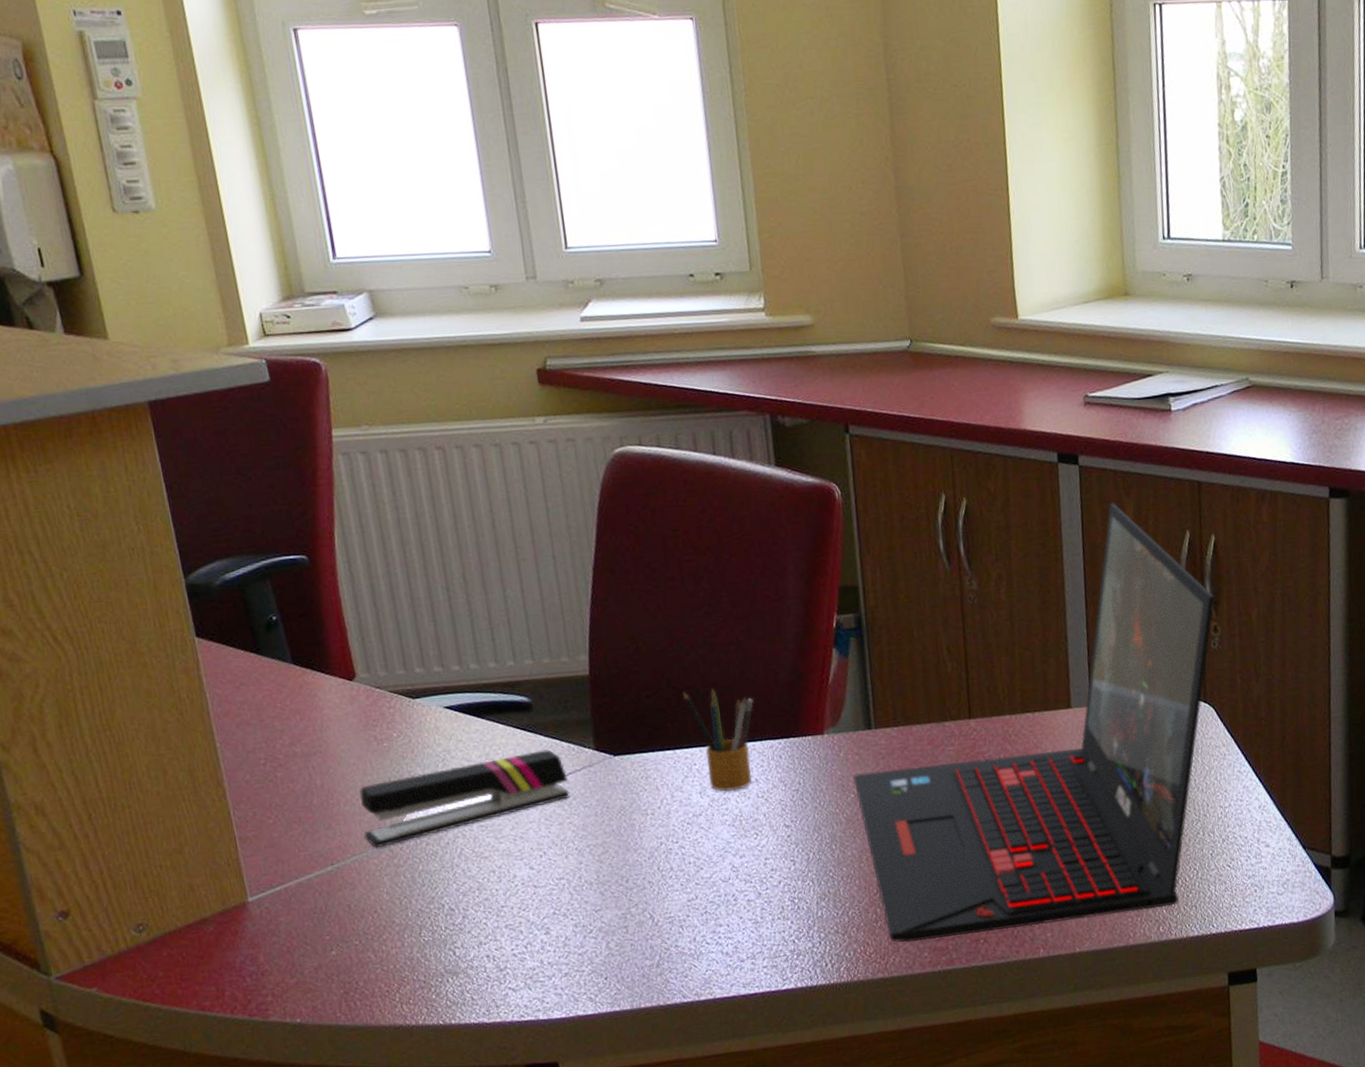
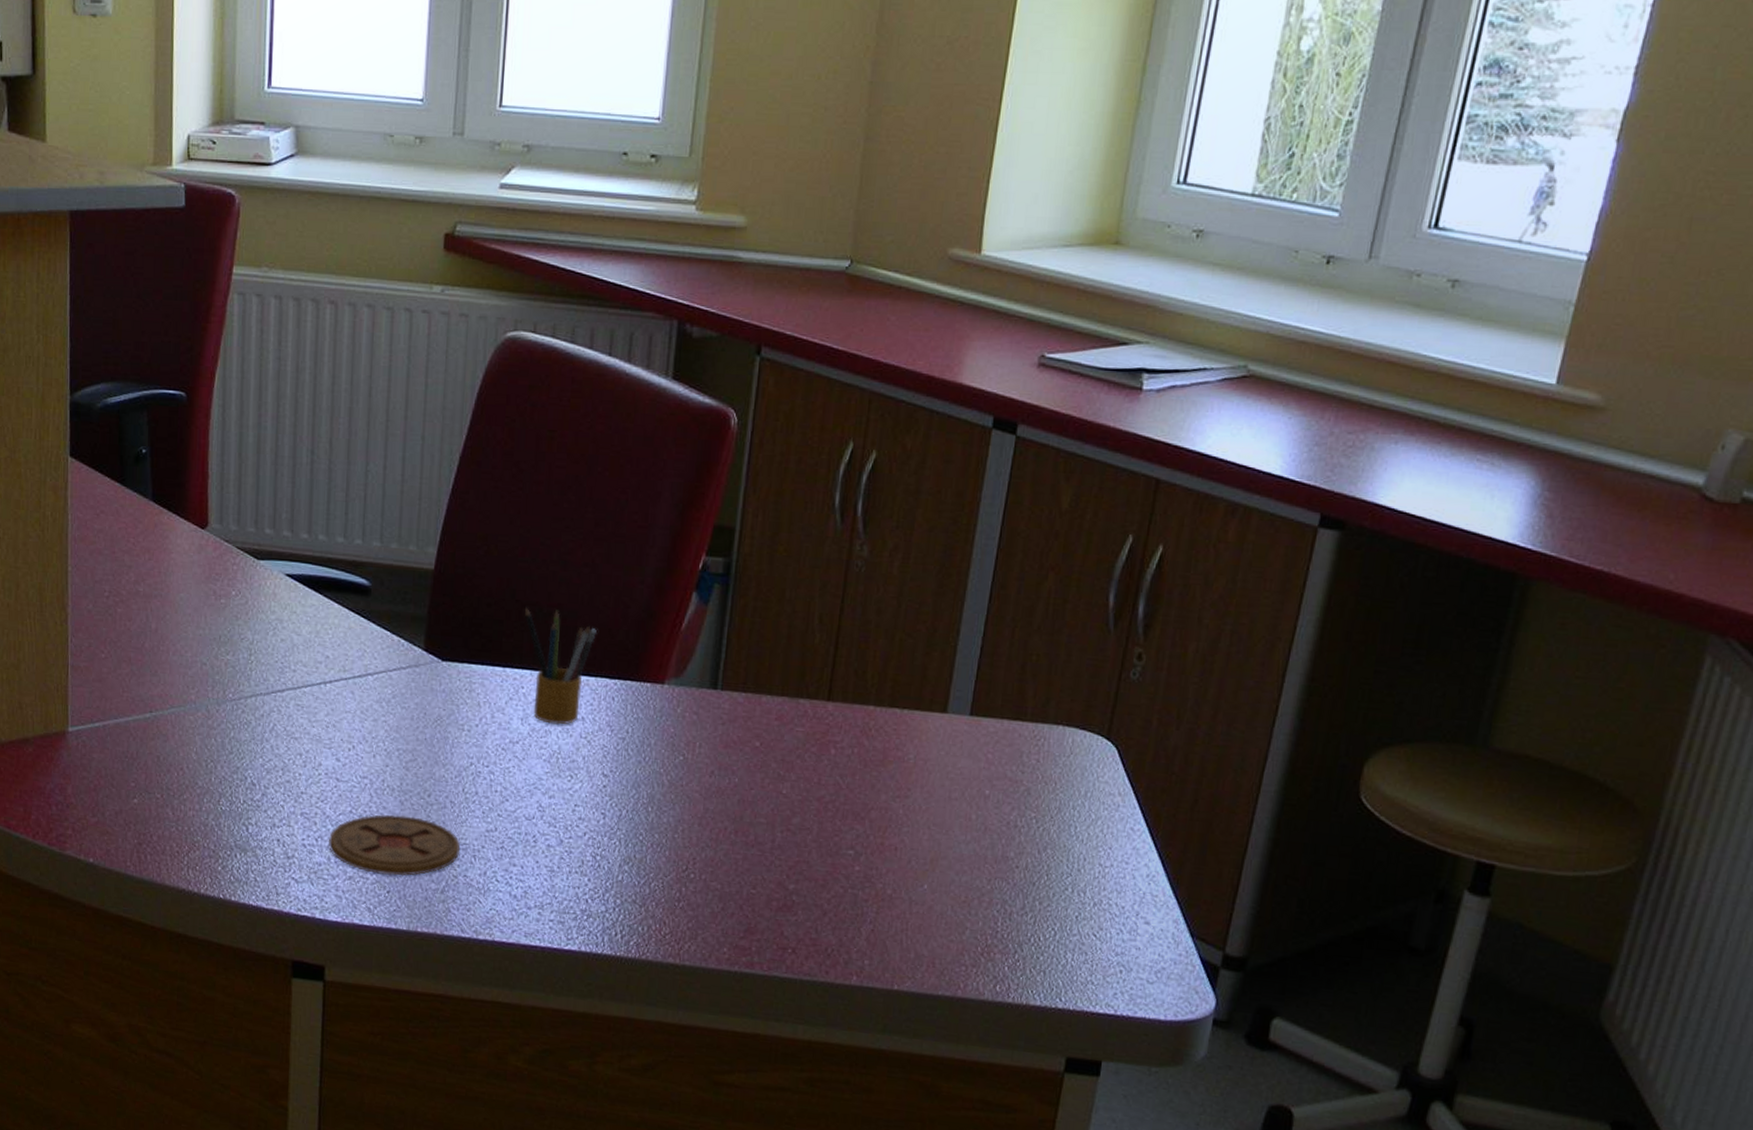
stapler: present [359,749,570,848] -> none [185,638,392,705]
coaster: none [537,903,667,965] -> present [329,814,460,876]
laptop: present [852,503,1215,942] -> none [685,486,1147,965]

